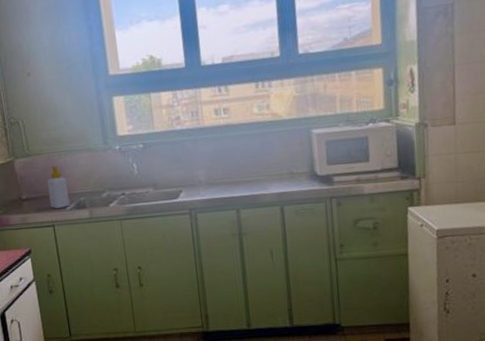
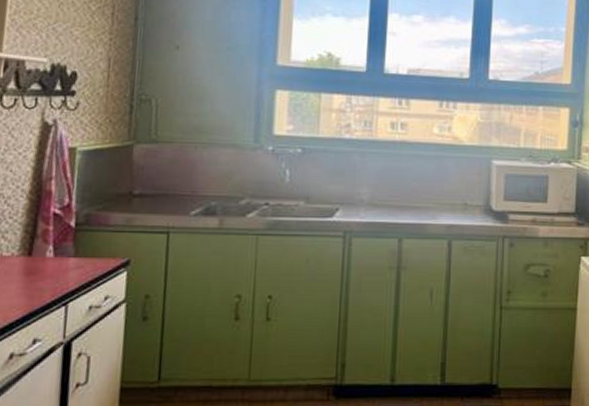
soap bottle: present [47,166,70,209] -> none [170,159,198,213]

